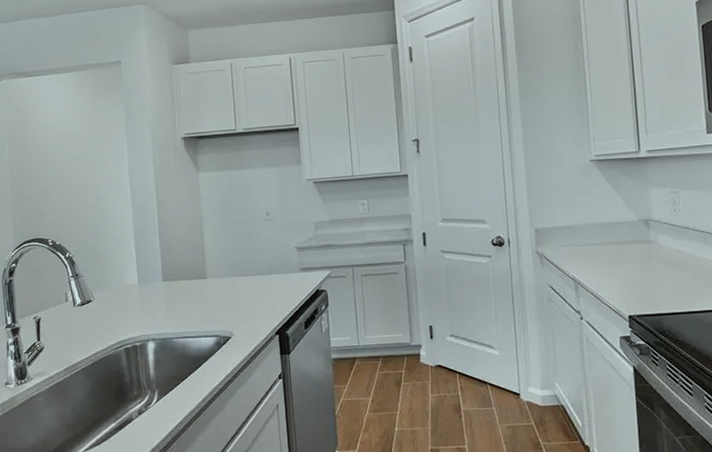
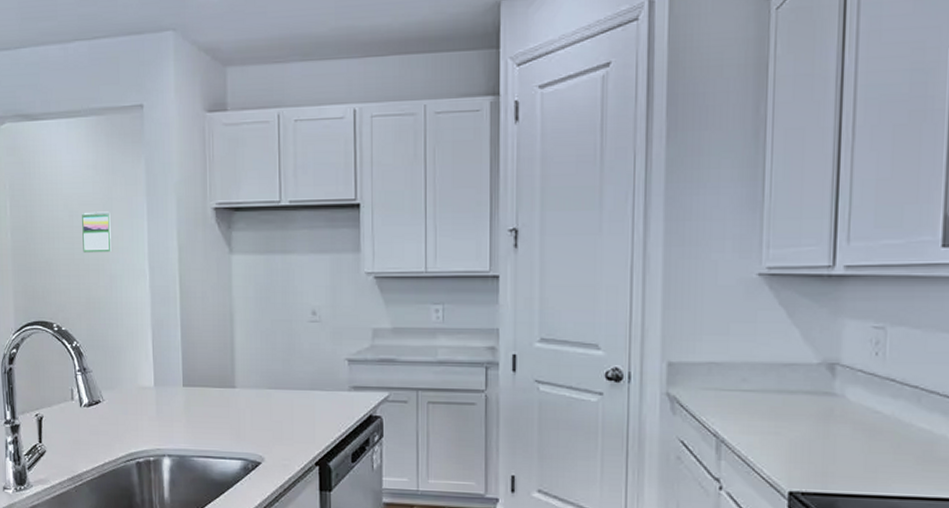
calendar: none [71,145,98,180] -> present [82,211,111,253]

